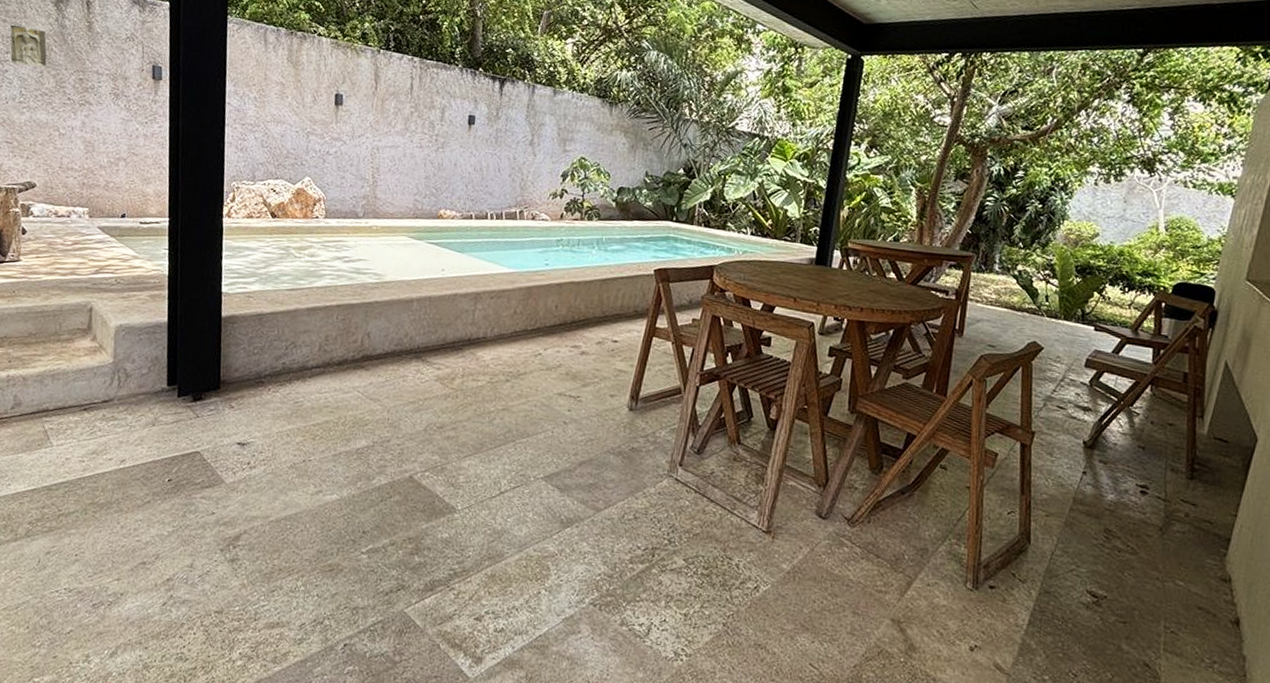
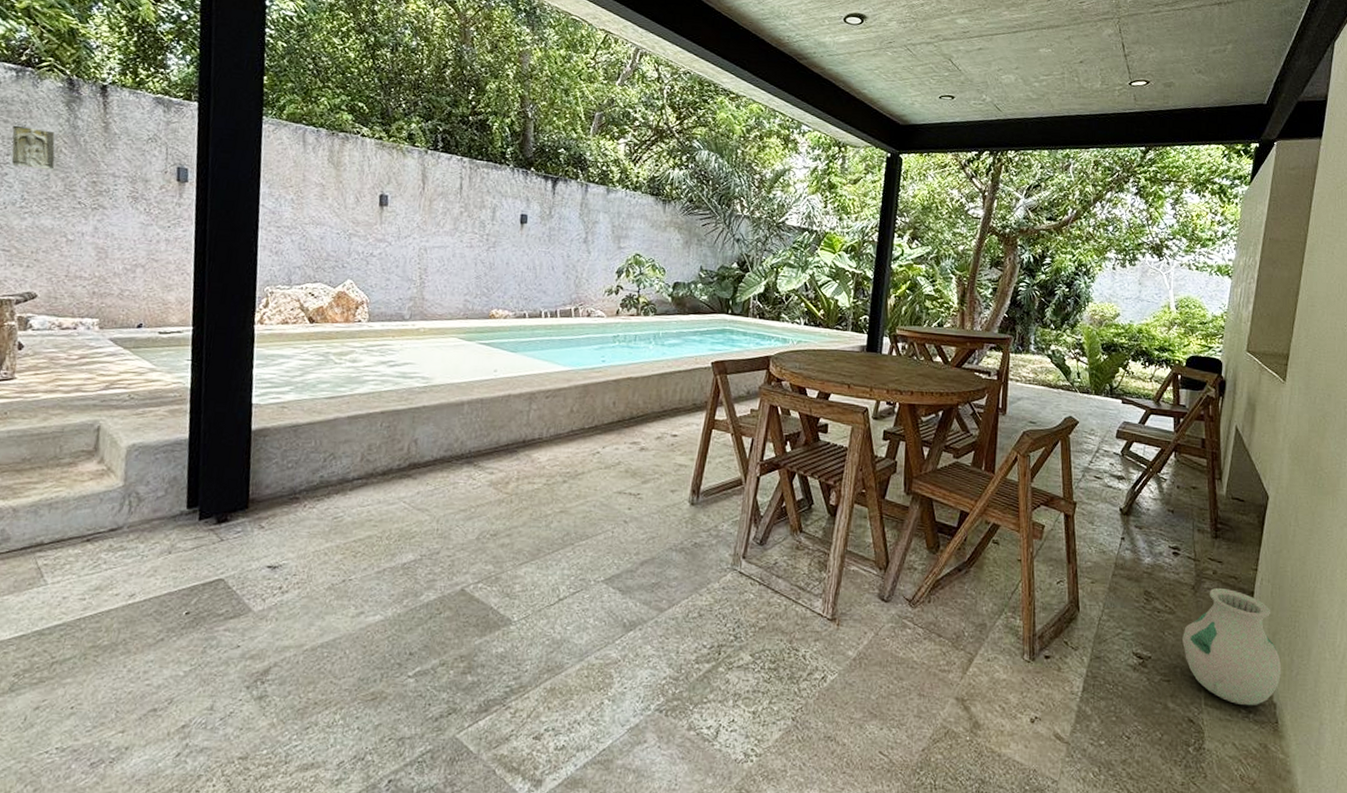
vase: none [1142,531,1256,656] -> present [1181,587,1282,706]

